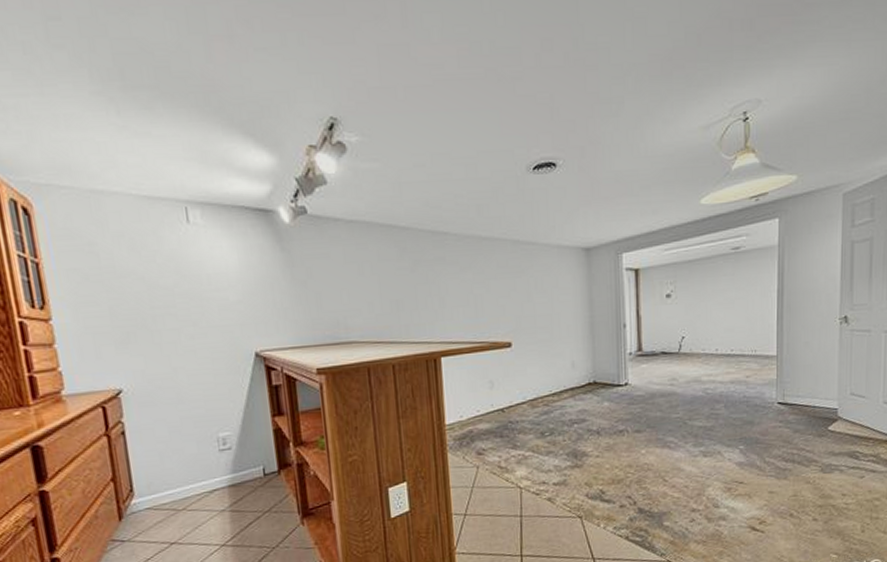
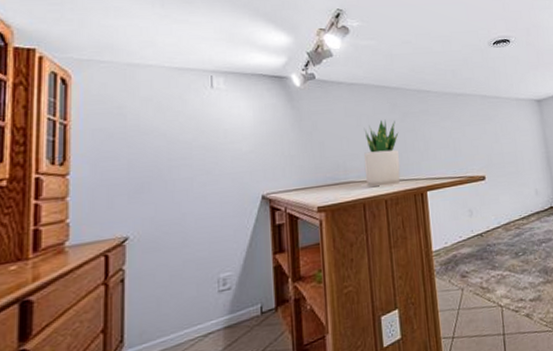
planter: none [367,268,410,350] -> present [364,119,400,188]

